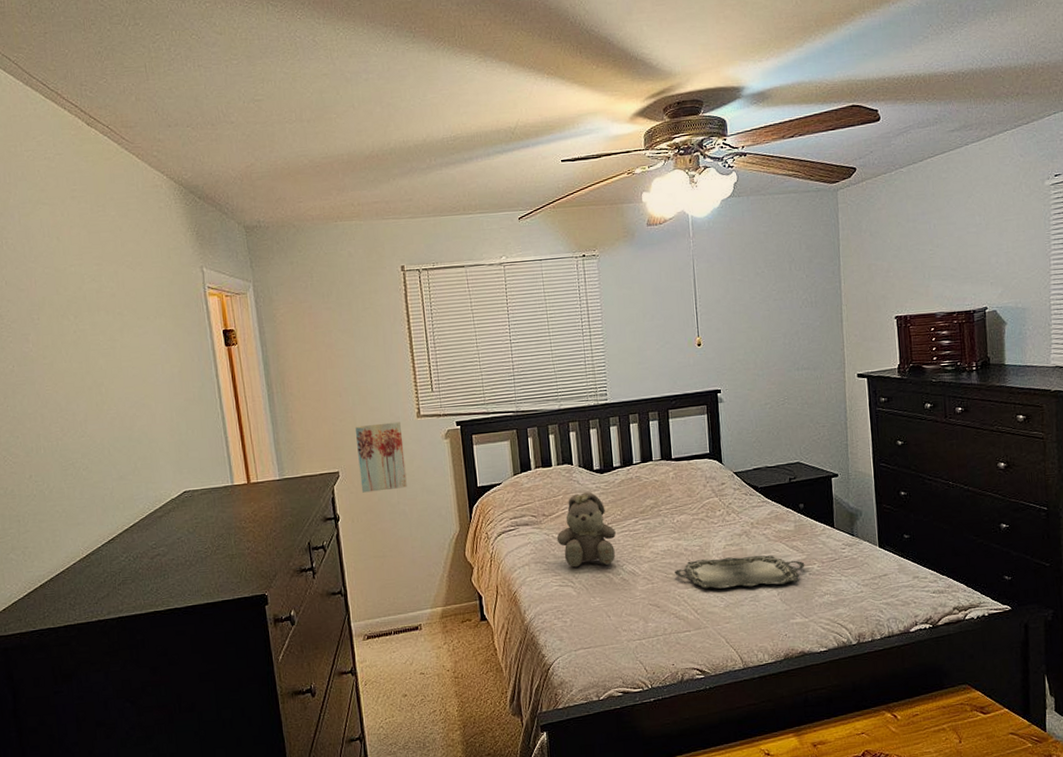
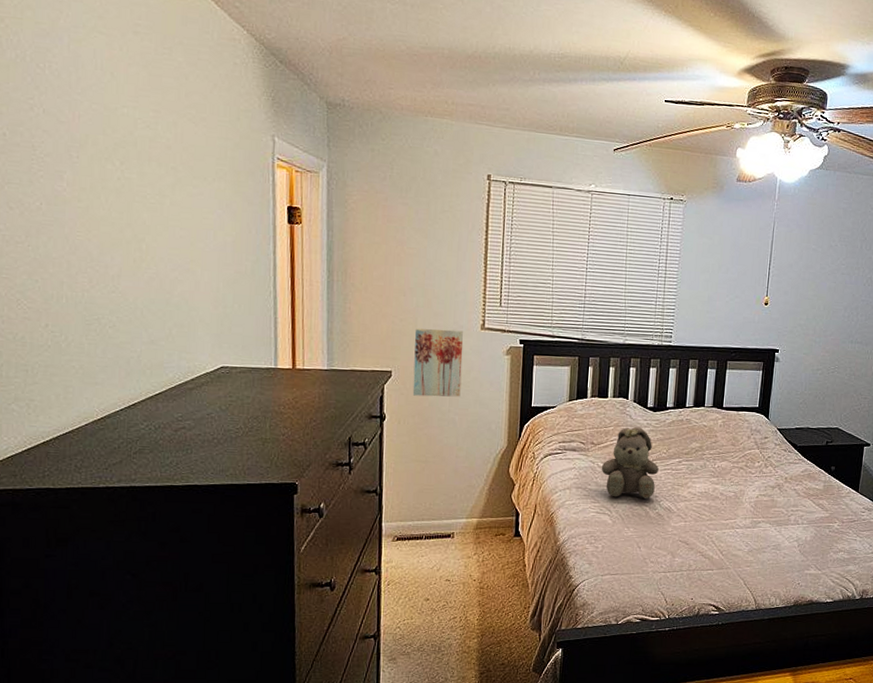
serving tray: present [675,555,805,589] -> none [708,505,827,537]

